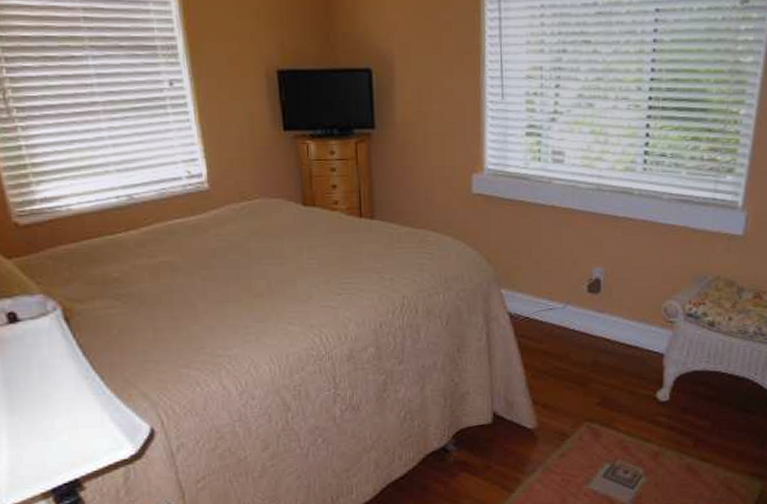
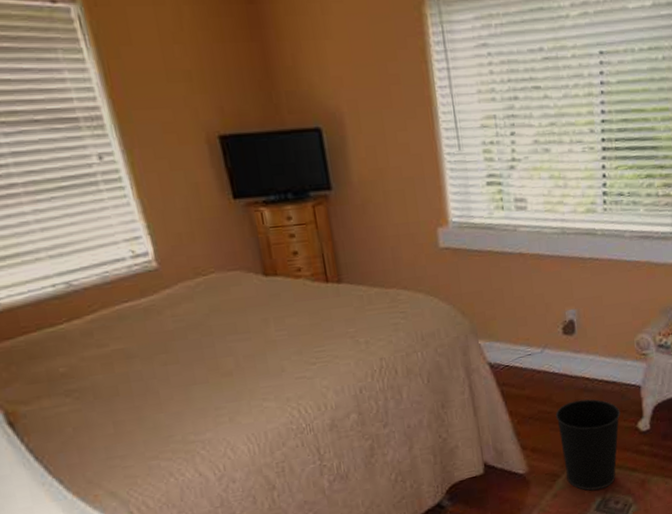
wastebasket: none [571,360,640,457] -> present [555,399,621,491]

